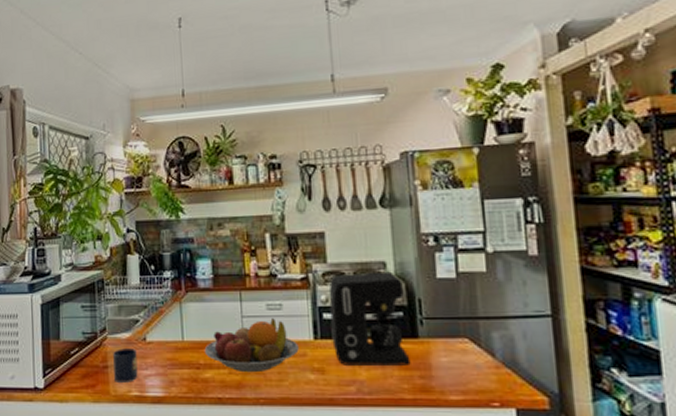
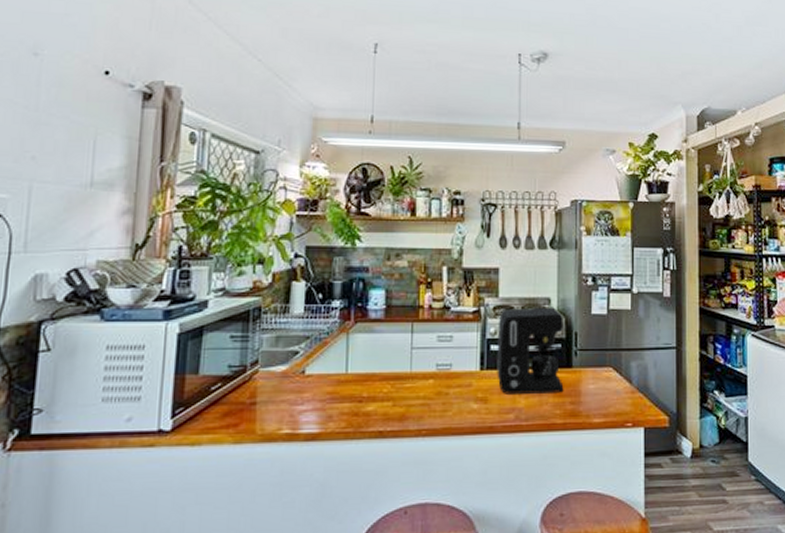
mug: present [113,348,138,383] -> none [263,382,293,420]
fruit bowl: present [204,318,299,373] -> none [369,350,465,405]

